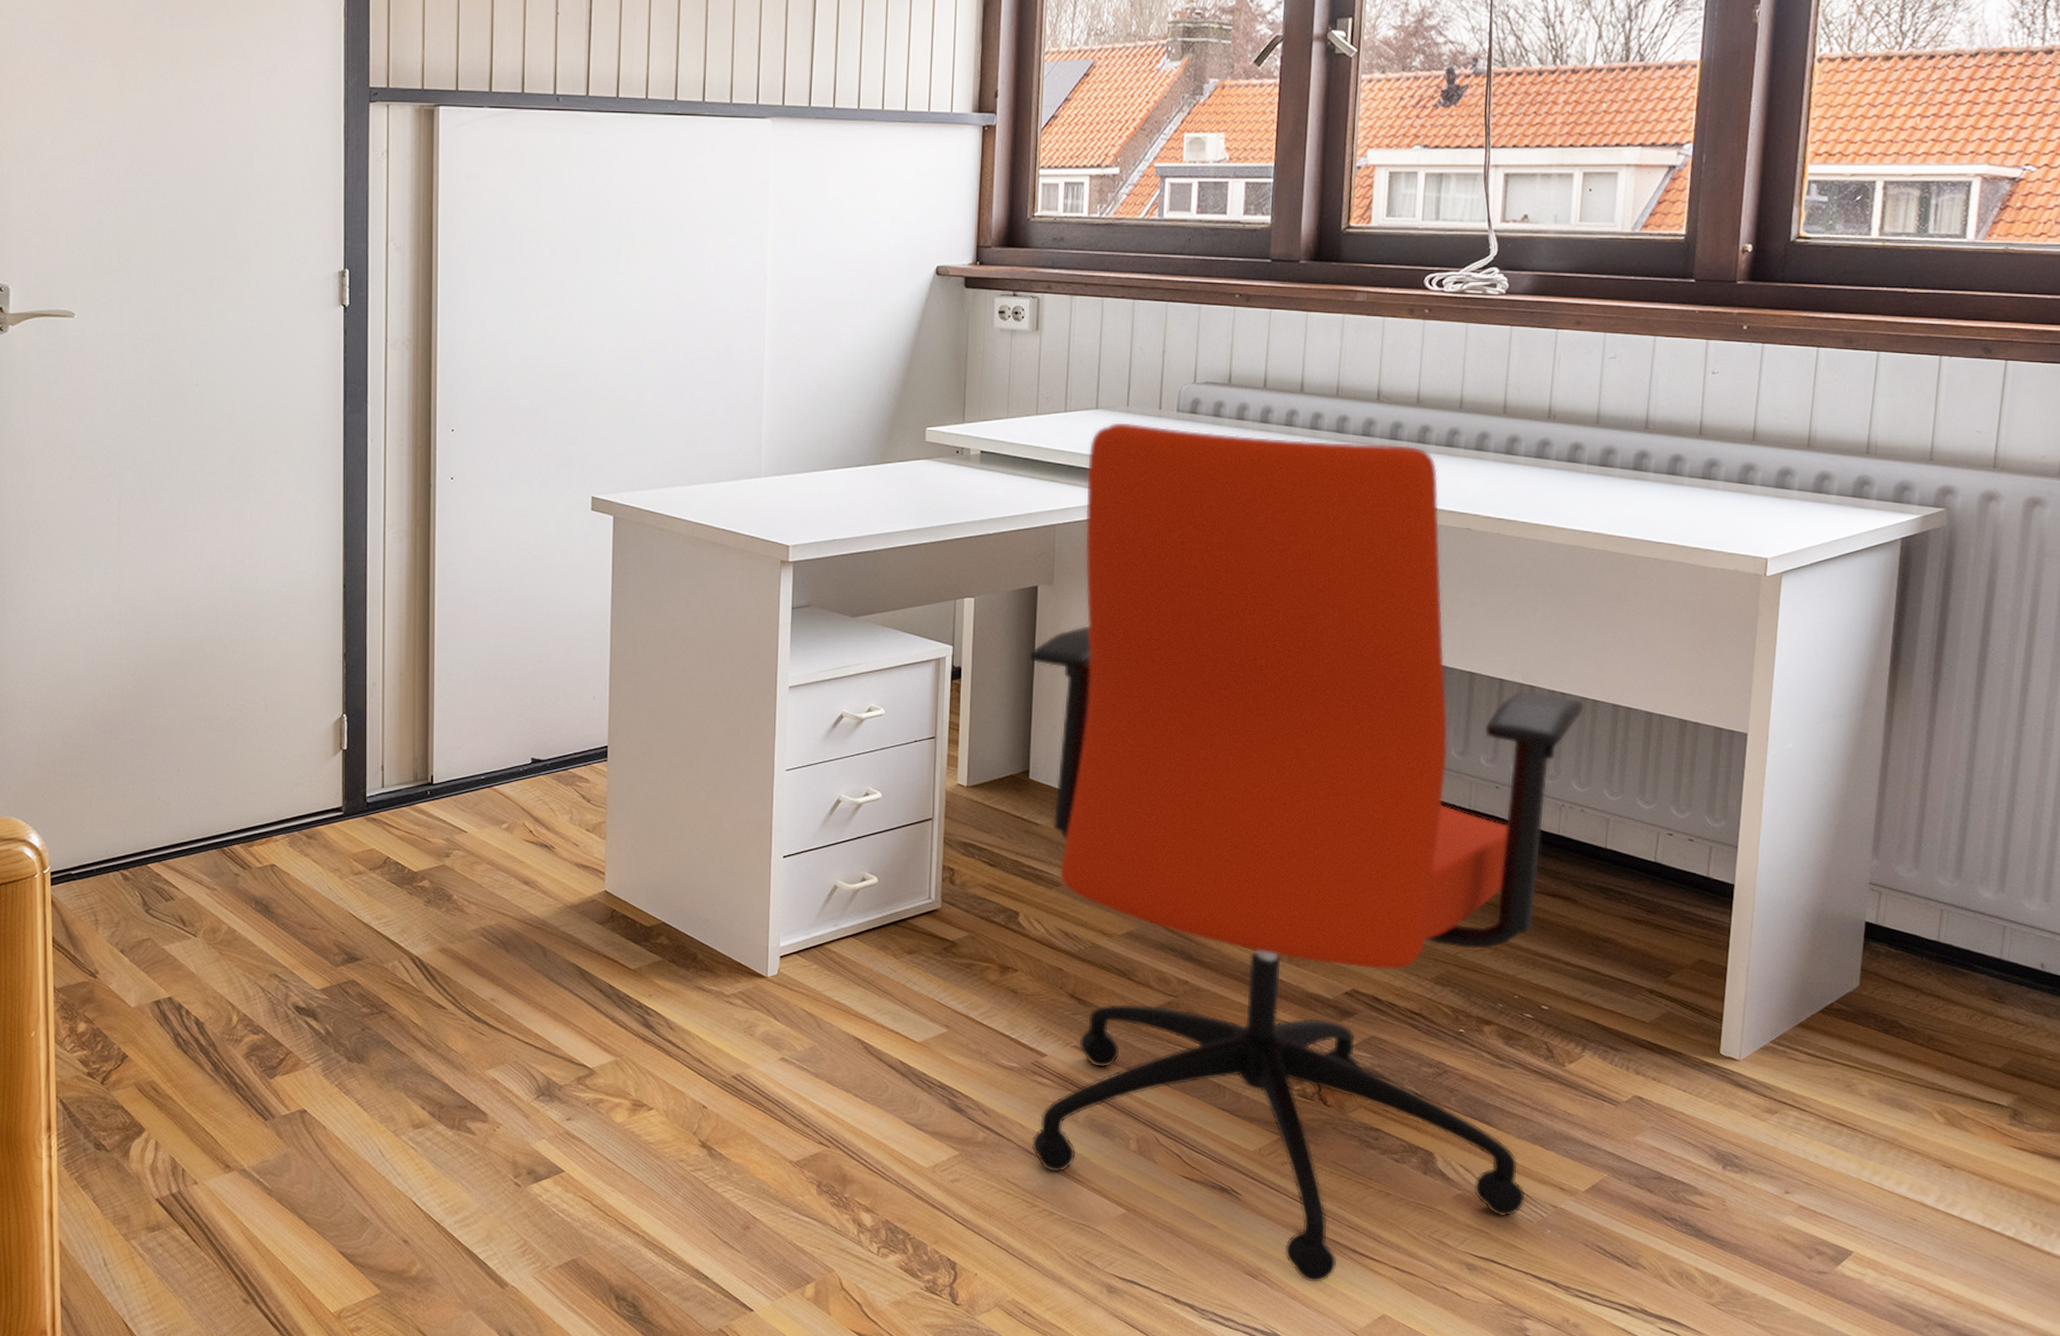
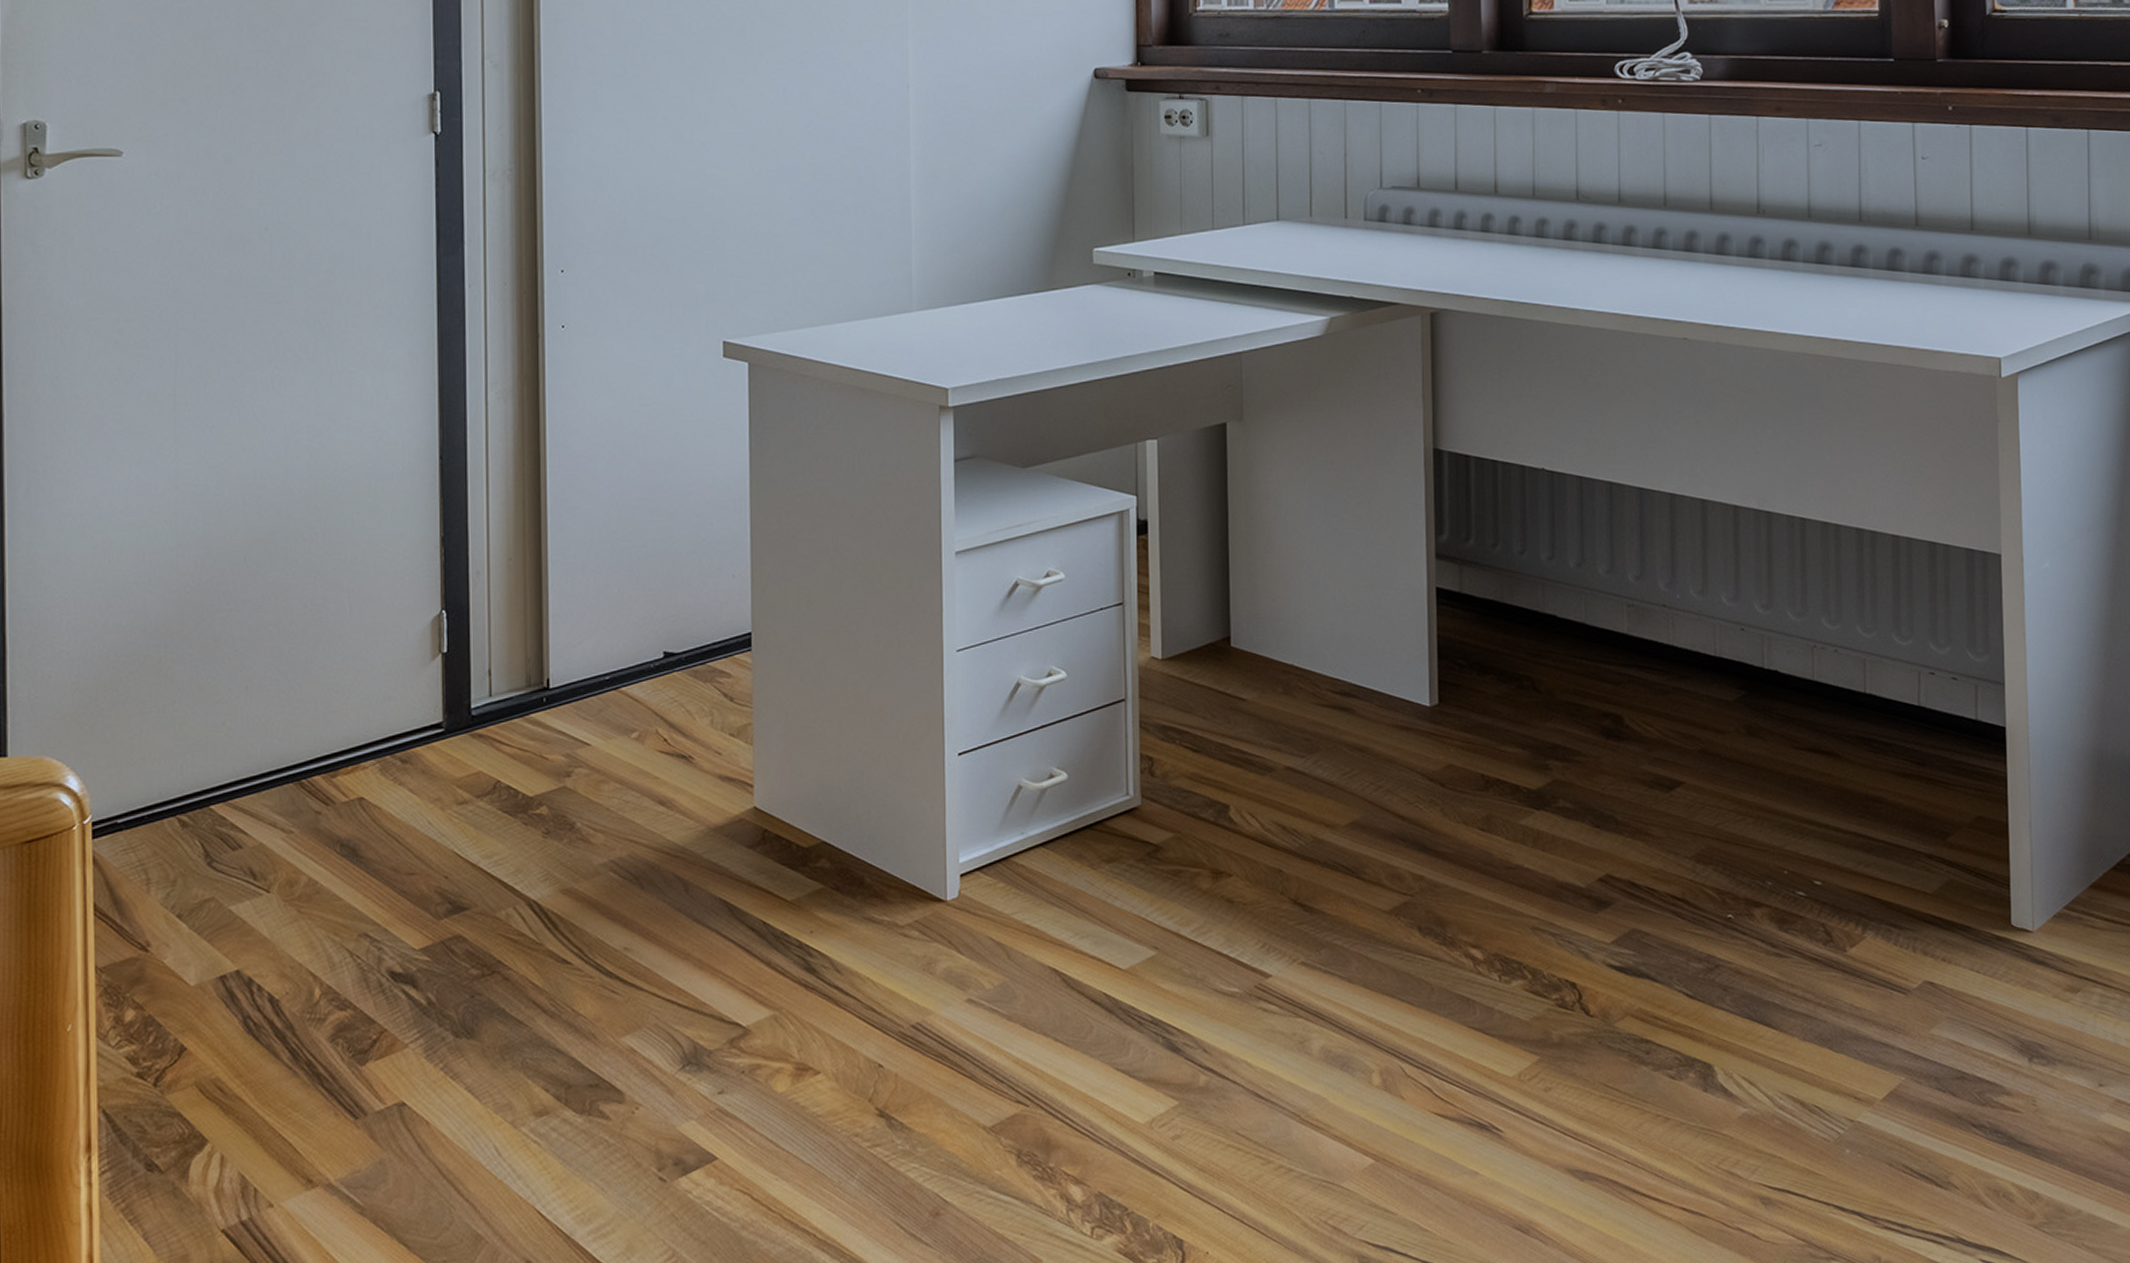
office chair: present [1029,421,1585,1284] -> none [1222,233,1827,1235]

